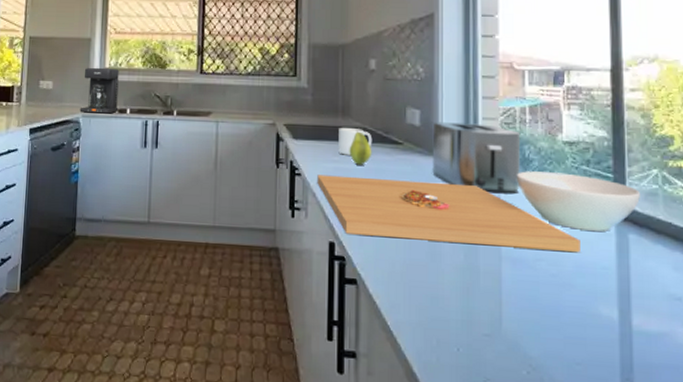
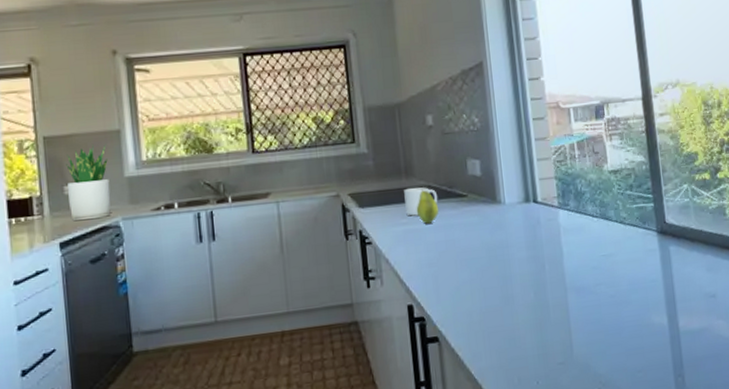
planter: none [41,48,78,113] -> present [66,143,112,221]
coffee maker: present [79,68,119,114] -> none [118,161,165,216]
platter: present [317,174,581,253] -> none [388,225,632,294]
toaster: present [432,122,521,193] -> none [493,165,576,230]
bowl: present [516,171,640,232] -> none [572,200,676,251]

